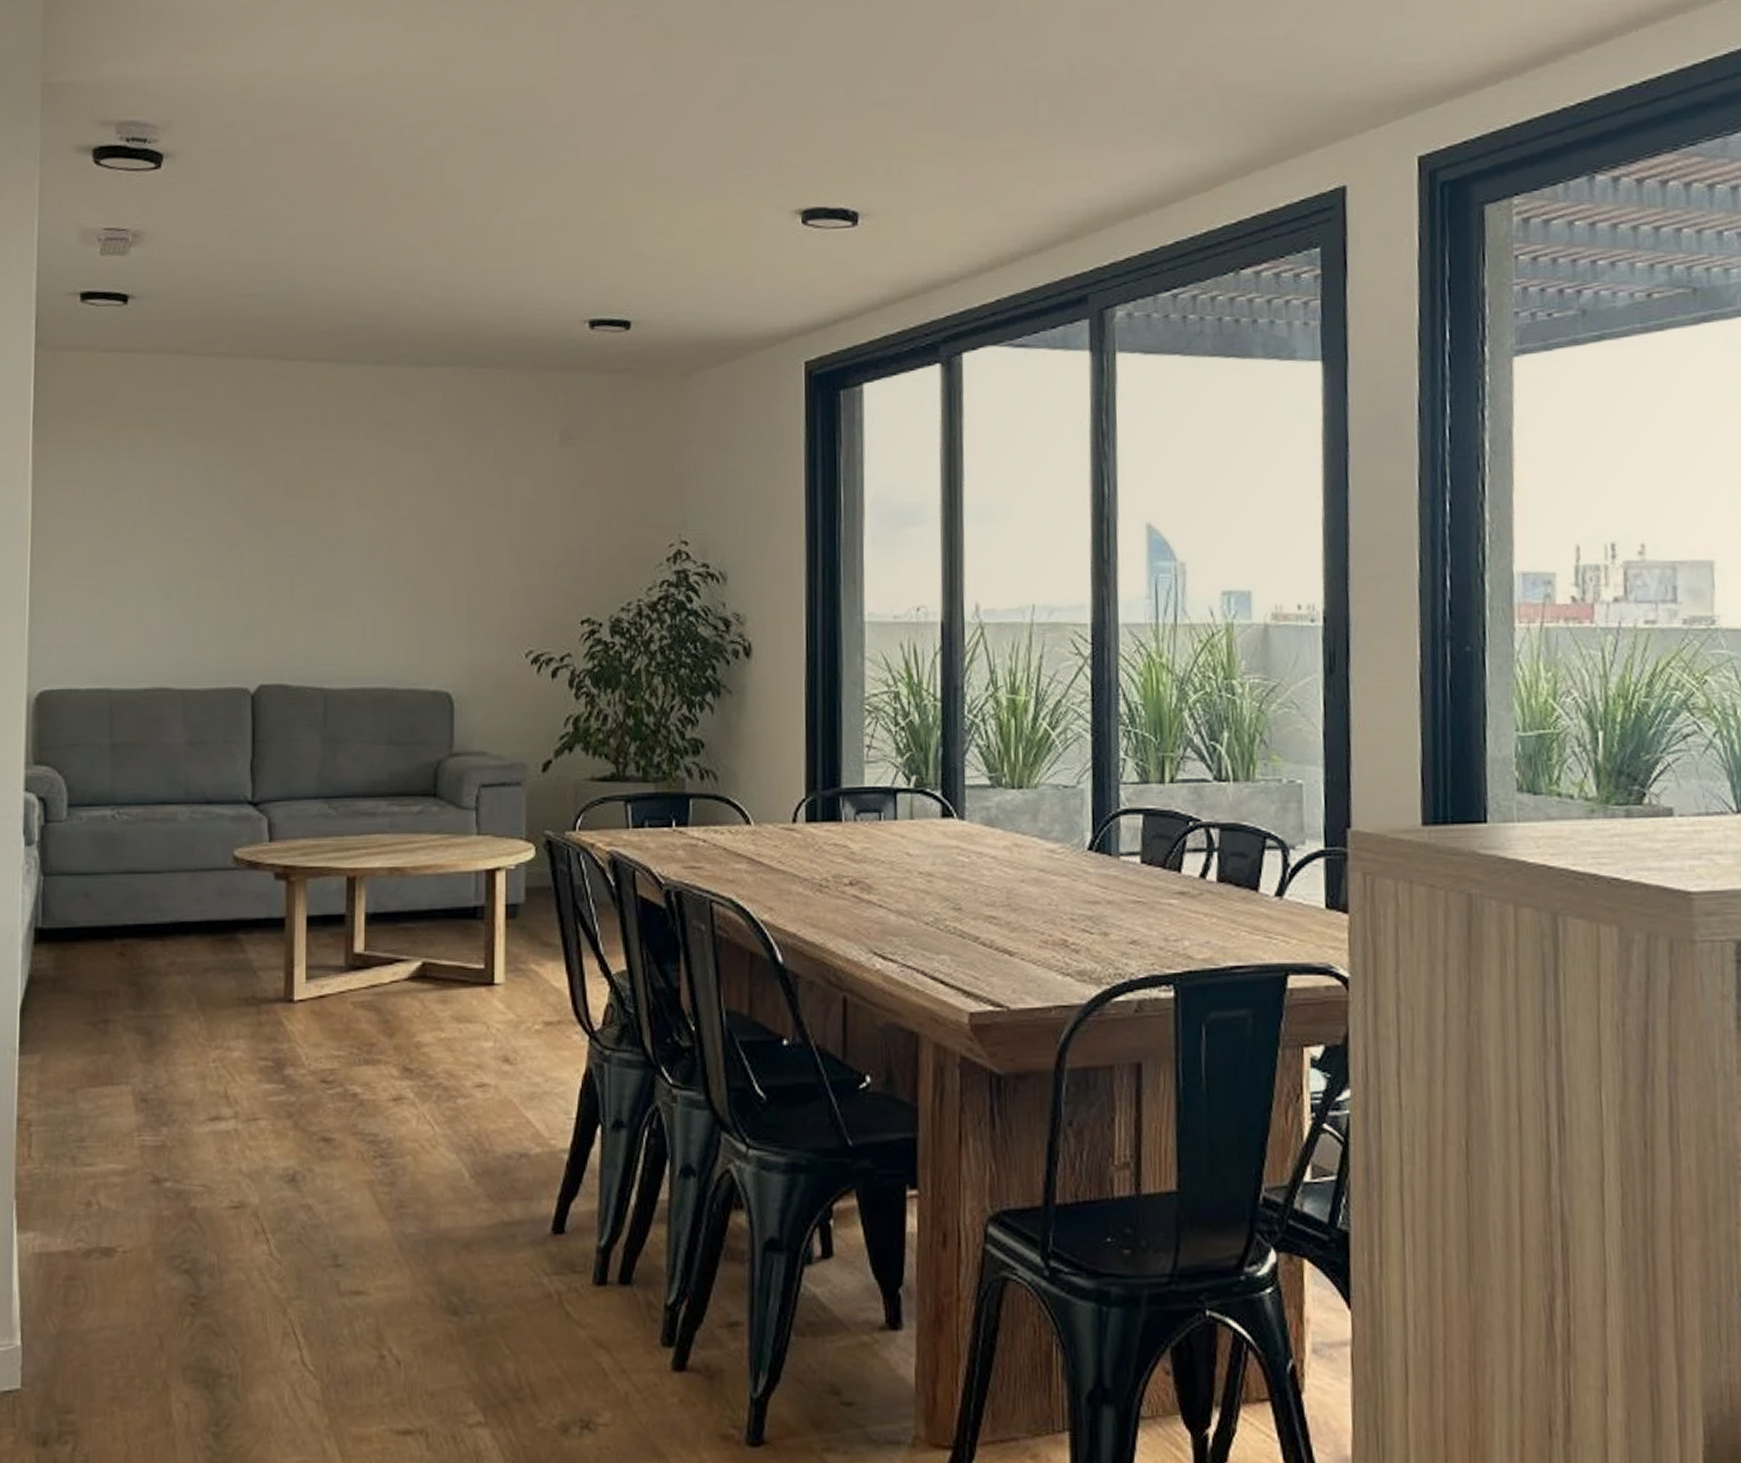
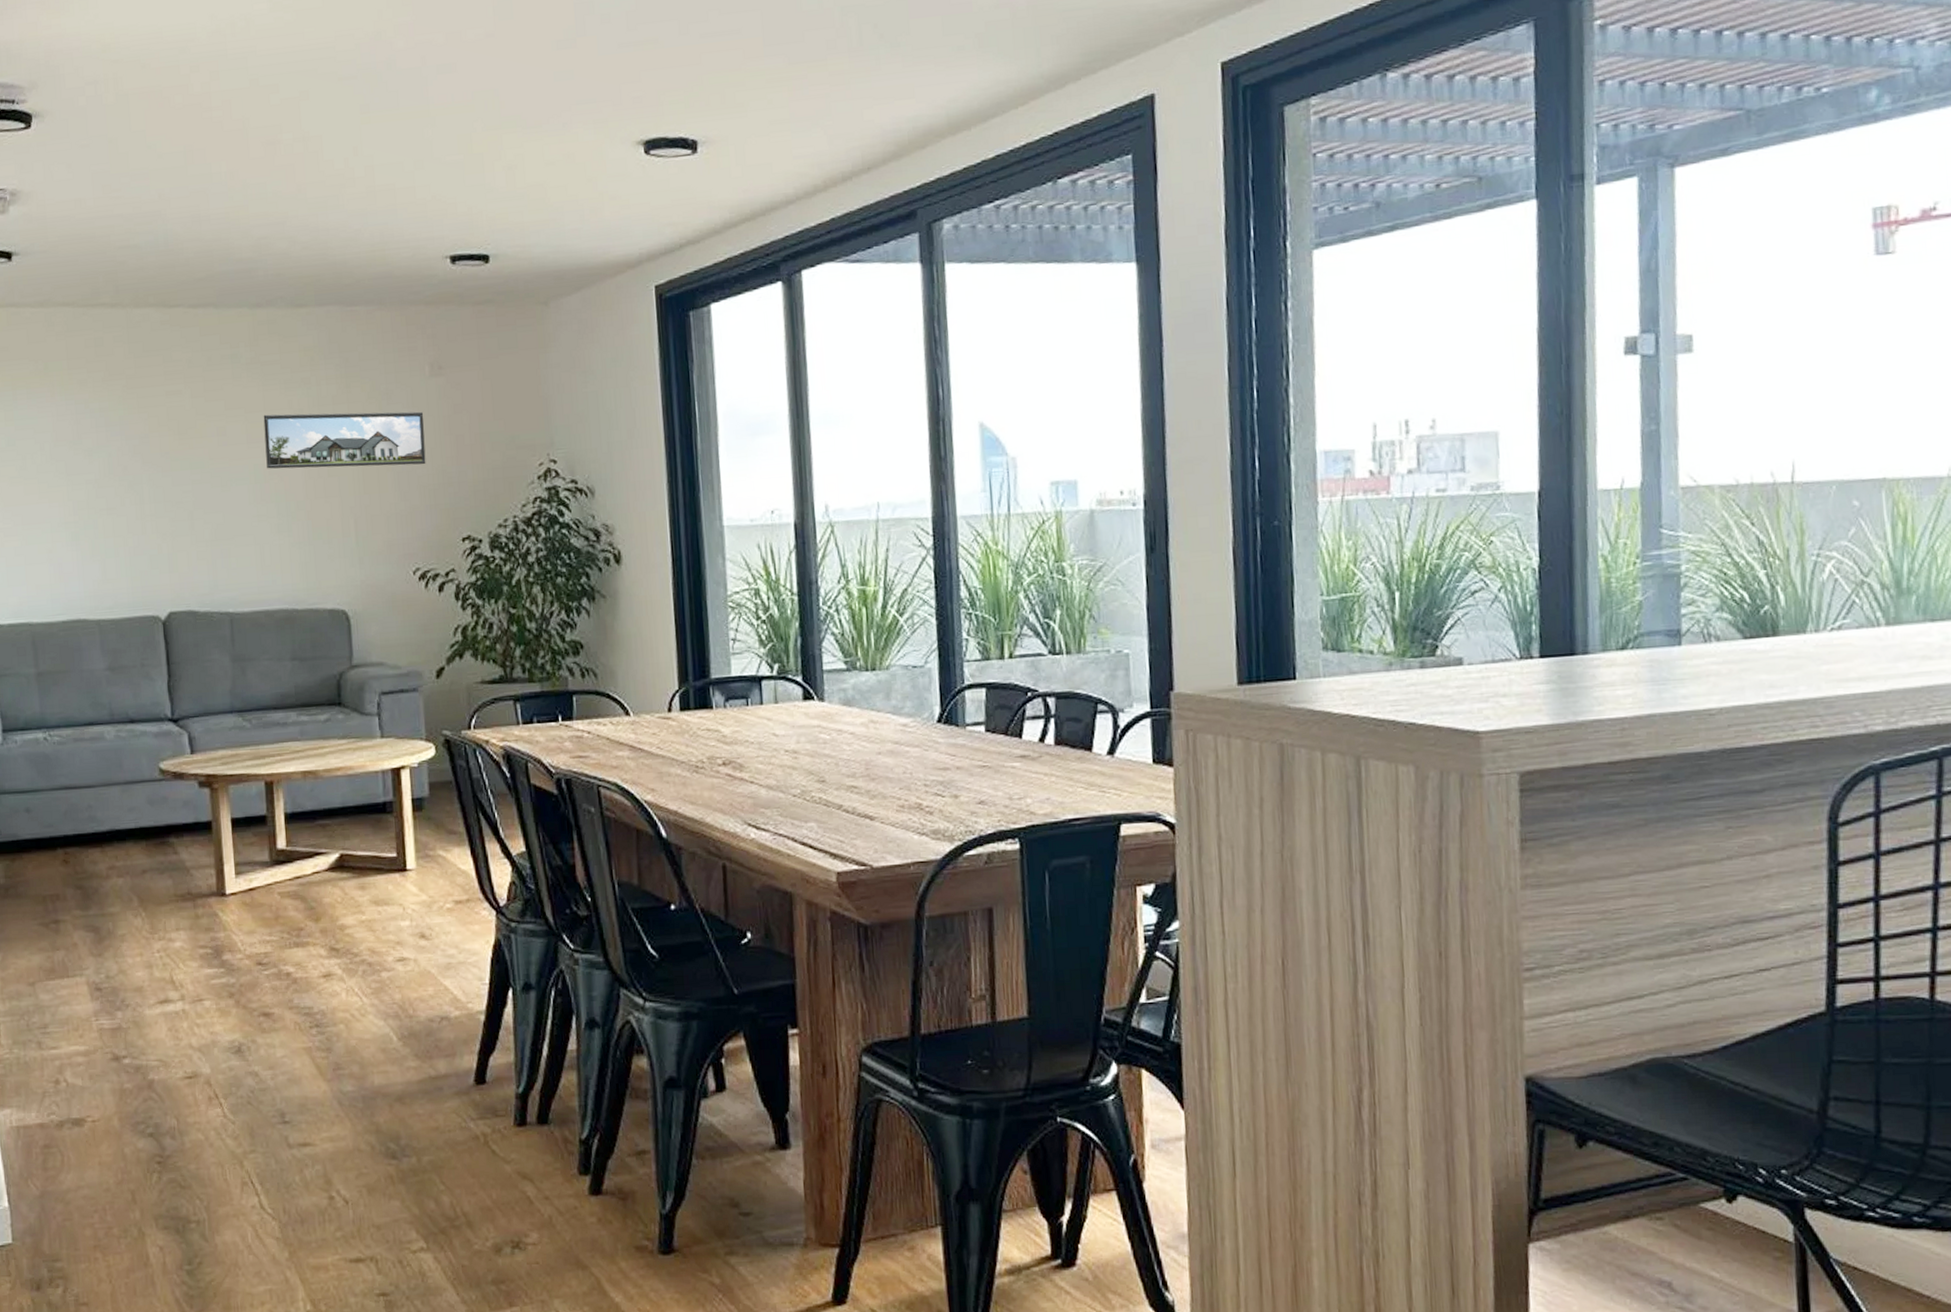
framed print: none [377,478,549,540] -> present [263,411,426,469]

